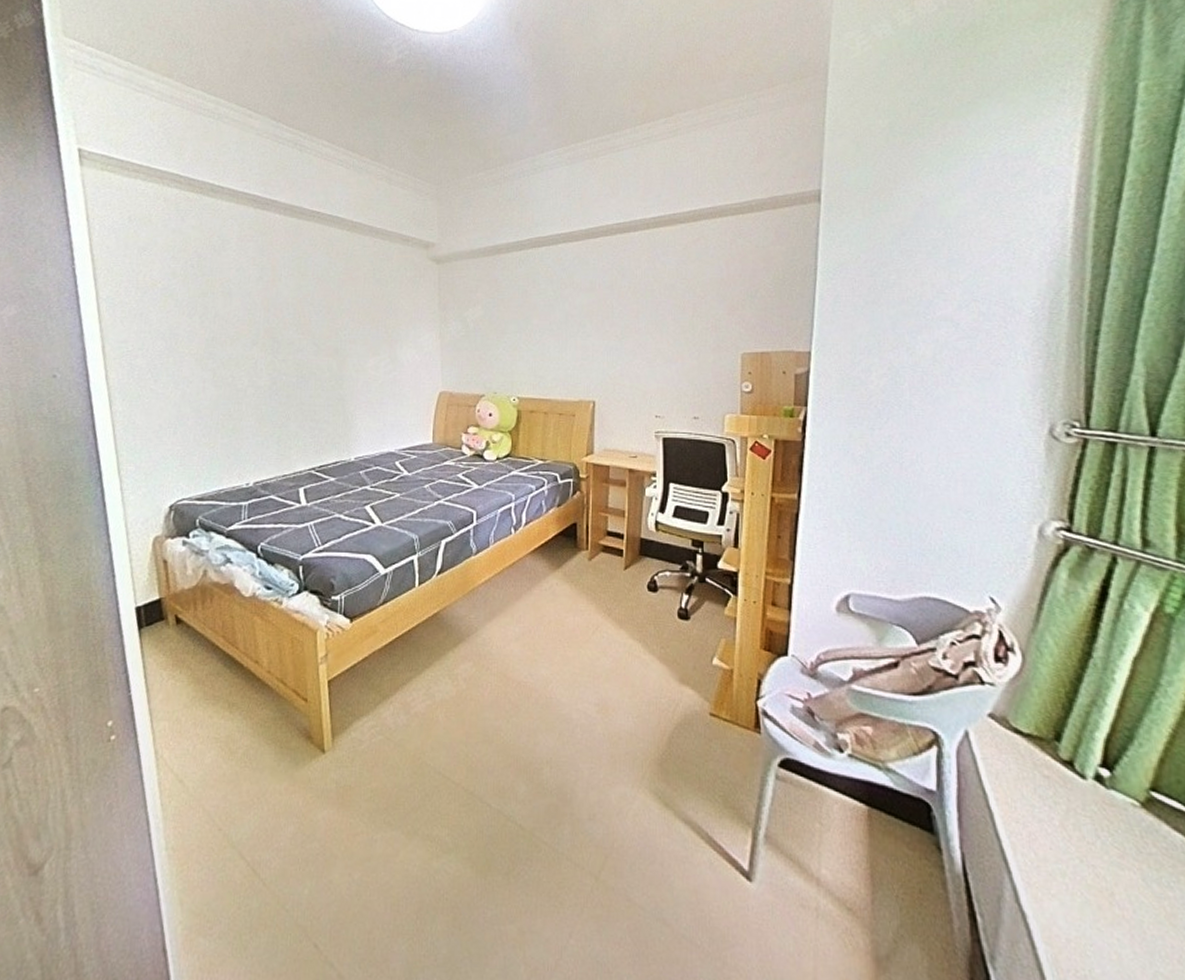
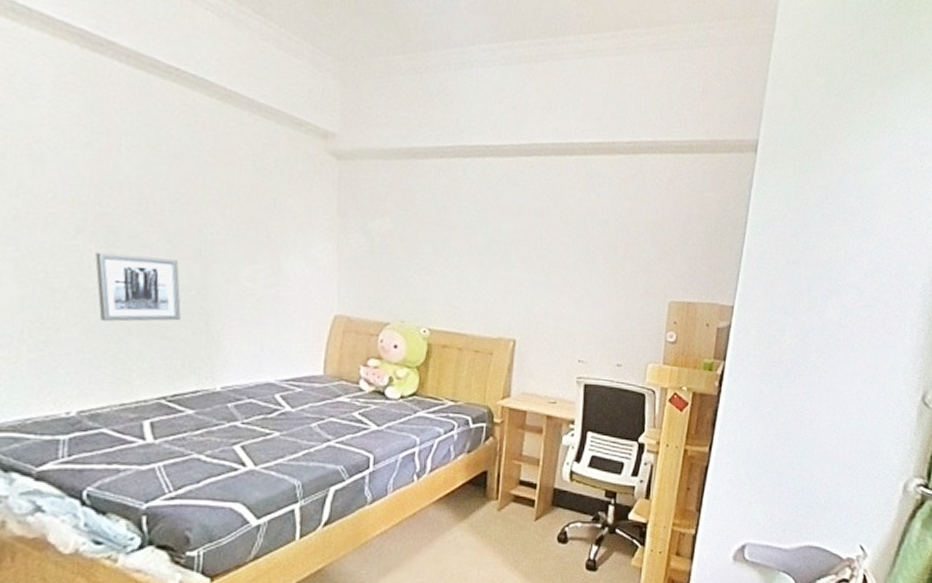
wall art: none [265,358,324,410] -> present [95,252,181,322]

